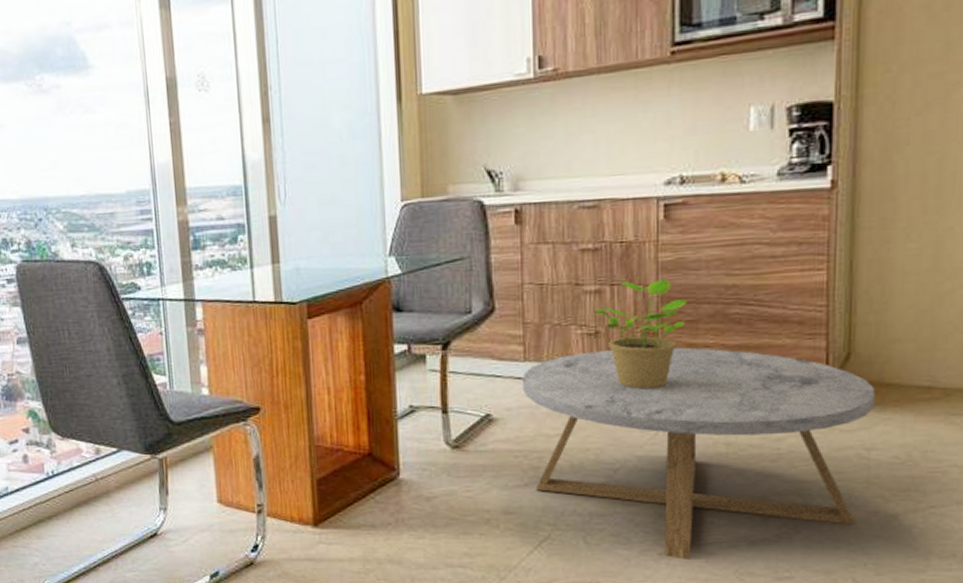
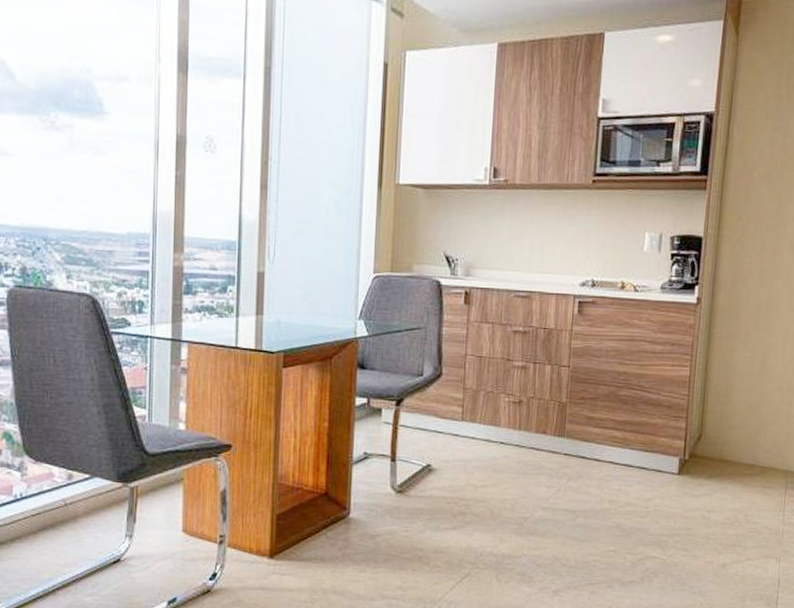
coffee table: present [522,347,876,560] -> none [458,417,717,597]
potted plant: present [593,279,687,390] -> none [519,360,590,452]

